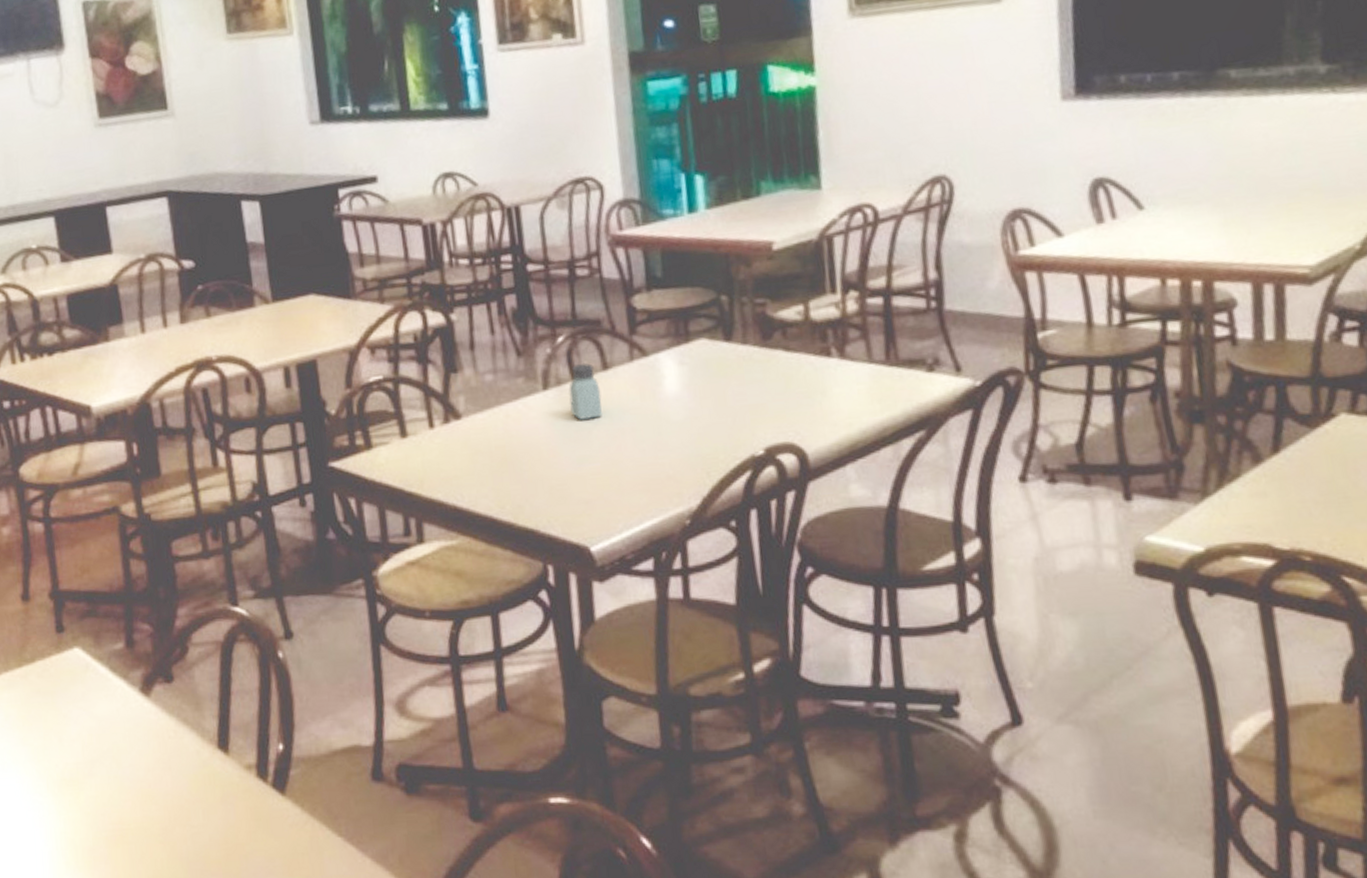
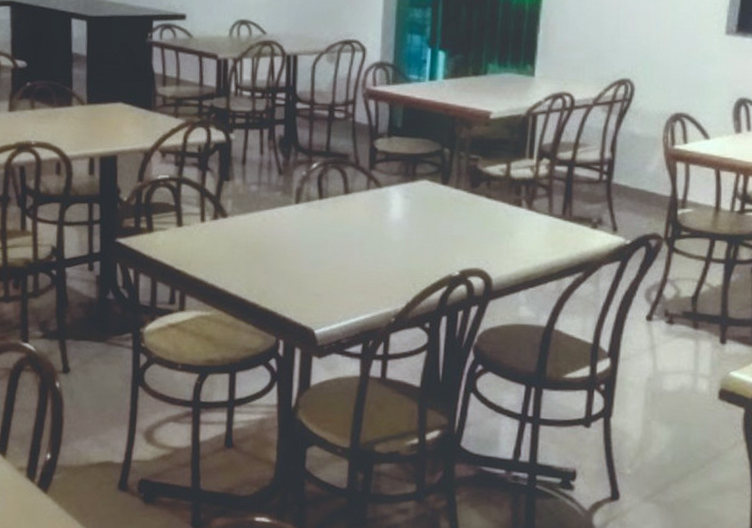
saltshaker: present [569,362,602,421] -> none [314,186,341,232]

